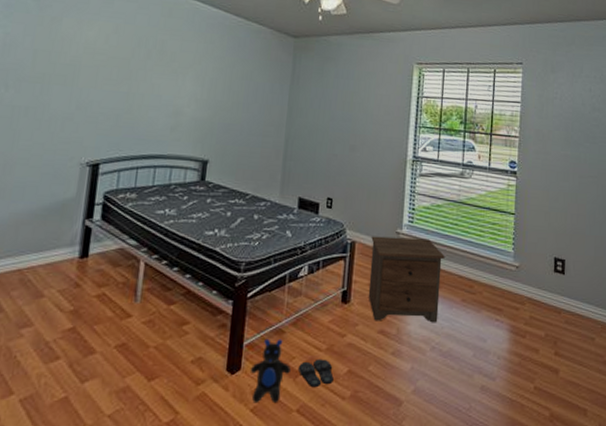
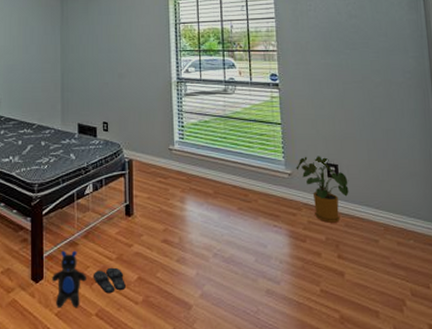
nightstand: present [368,236,445,323] -> none [146,153,217,231]
house plant: none [524,249,573,319] -> present [296,156,349,223]

